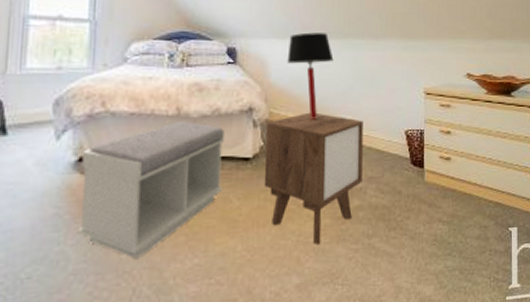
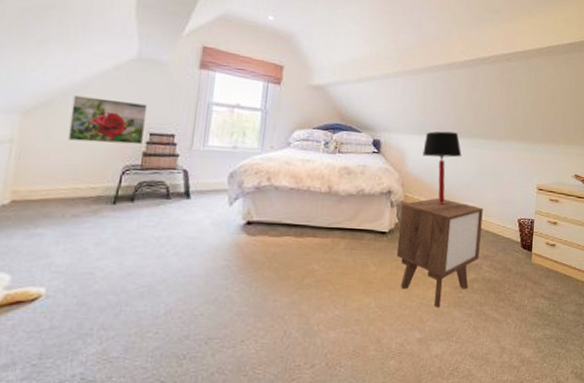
bench: present [77,122,224,260] -> none [242,198,367,308]

